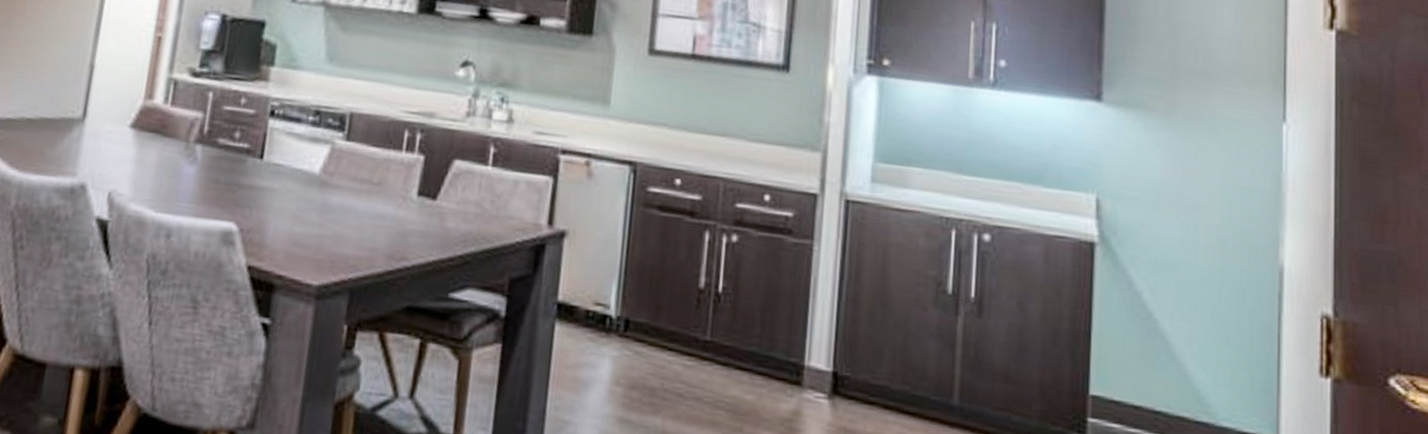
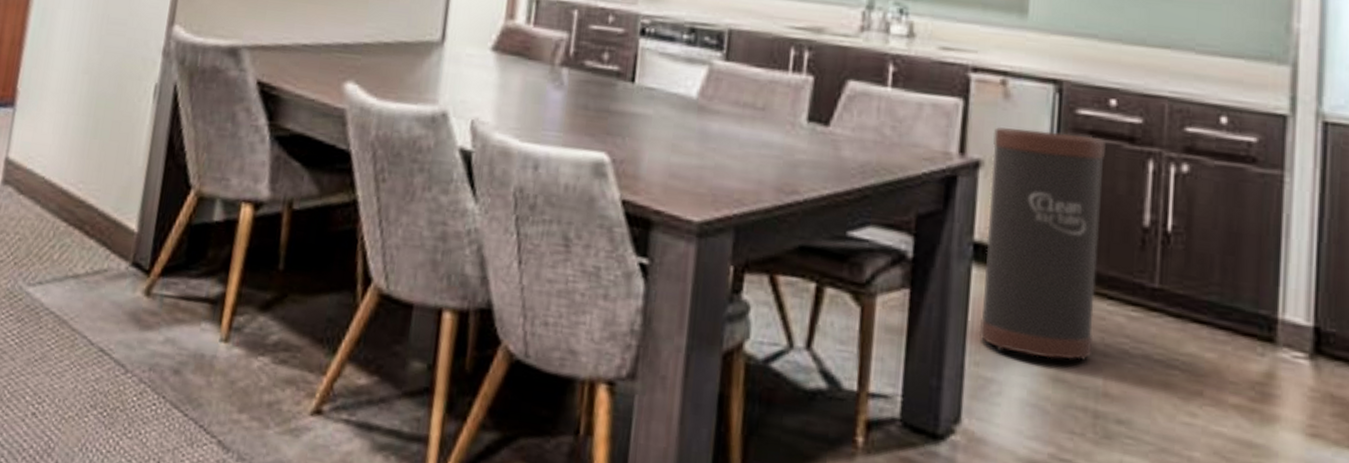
trash can: none [559,202,671,404] -> present [978,127,1106,361]

